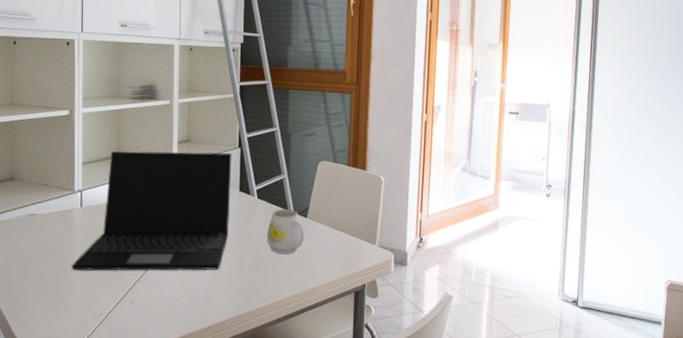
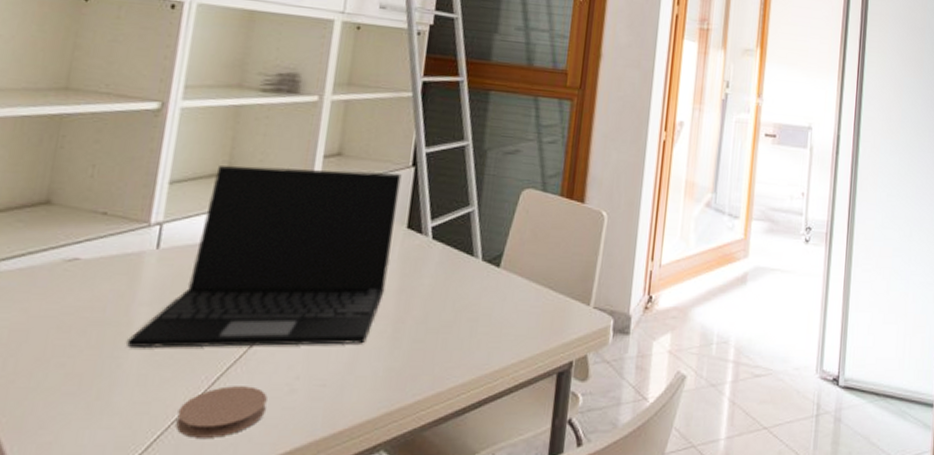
coaster: none [108,295,161,327] -> present [176,386,268,438]
mug: present [266,209,305,254] -> none [439,254,495,319]

